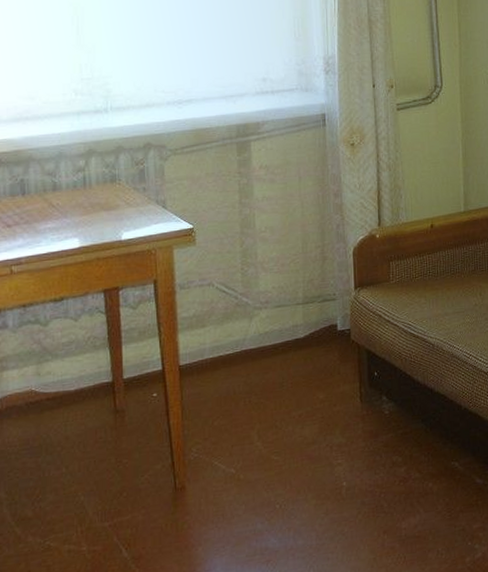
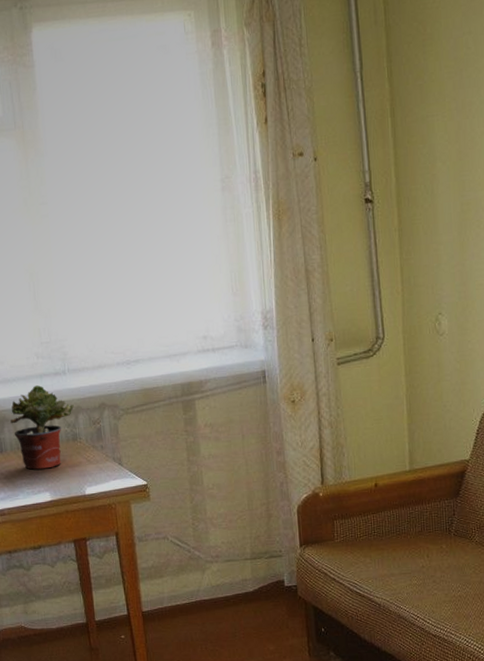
potted plant: none [38,123,115,214] -> present [10,385,74,470]

